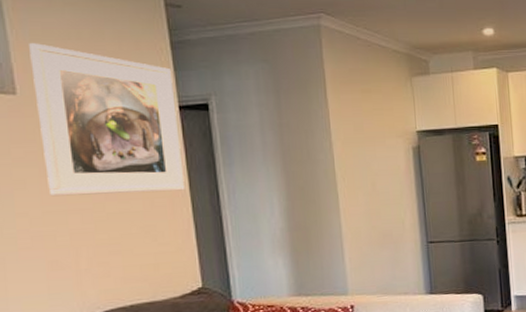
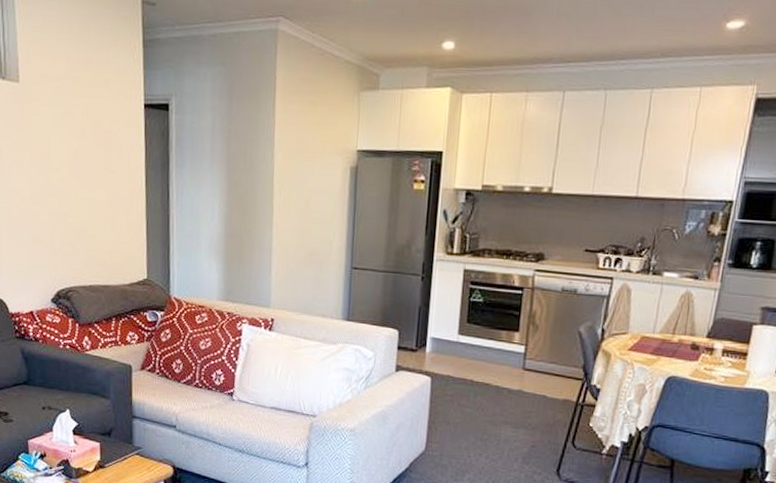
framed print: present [29,43,185,197] -> none [32,35,143,186]

